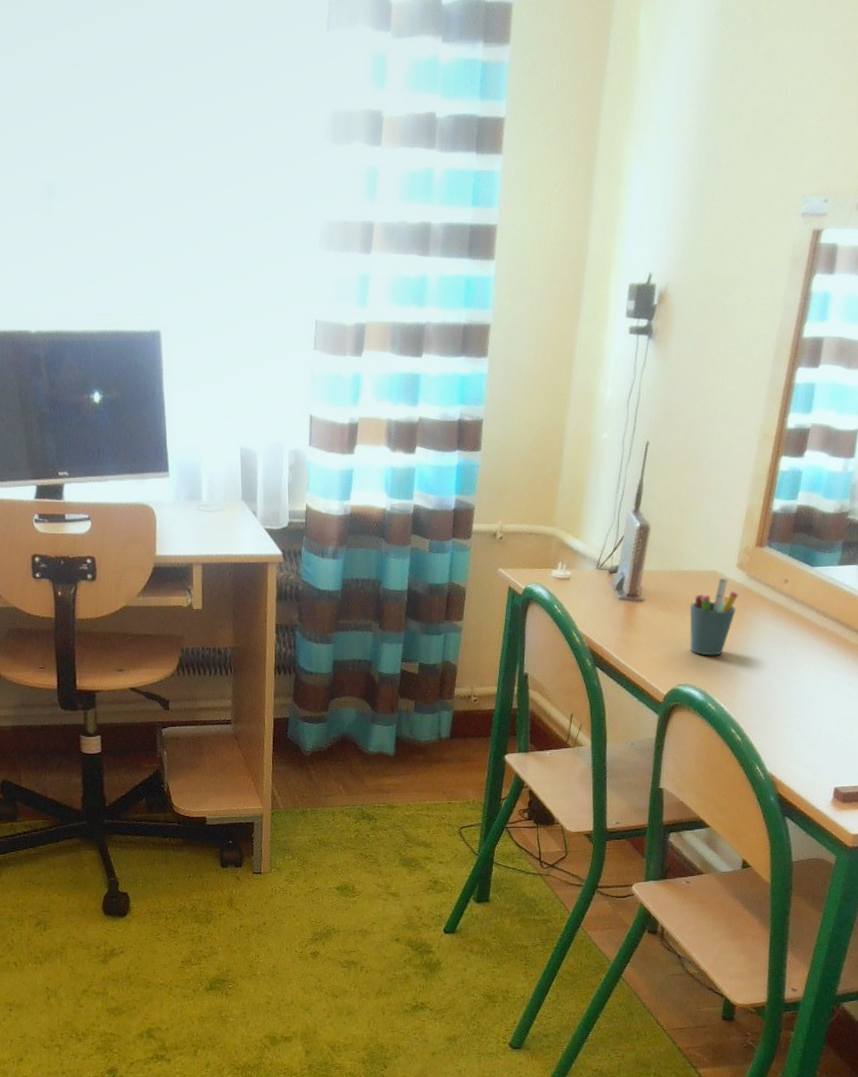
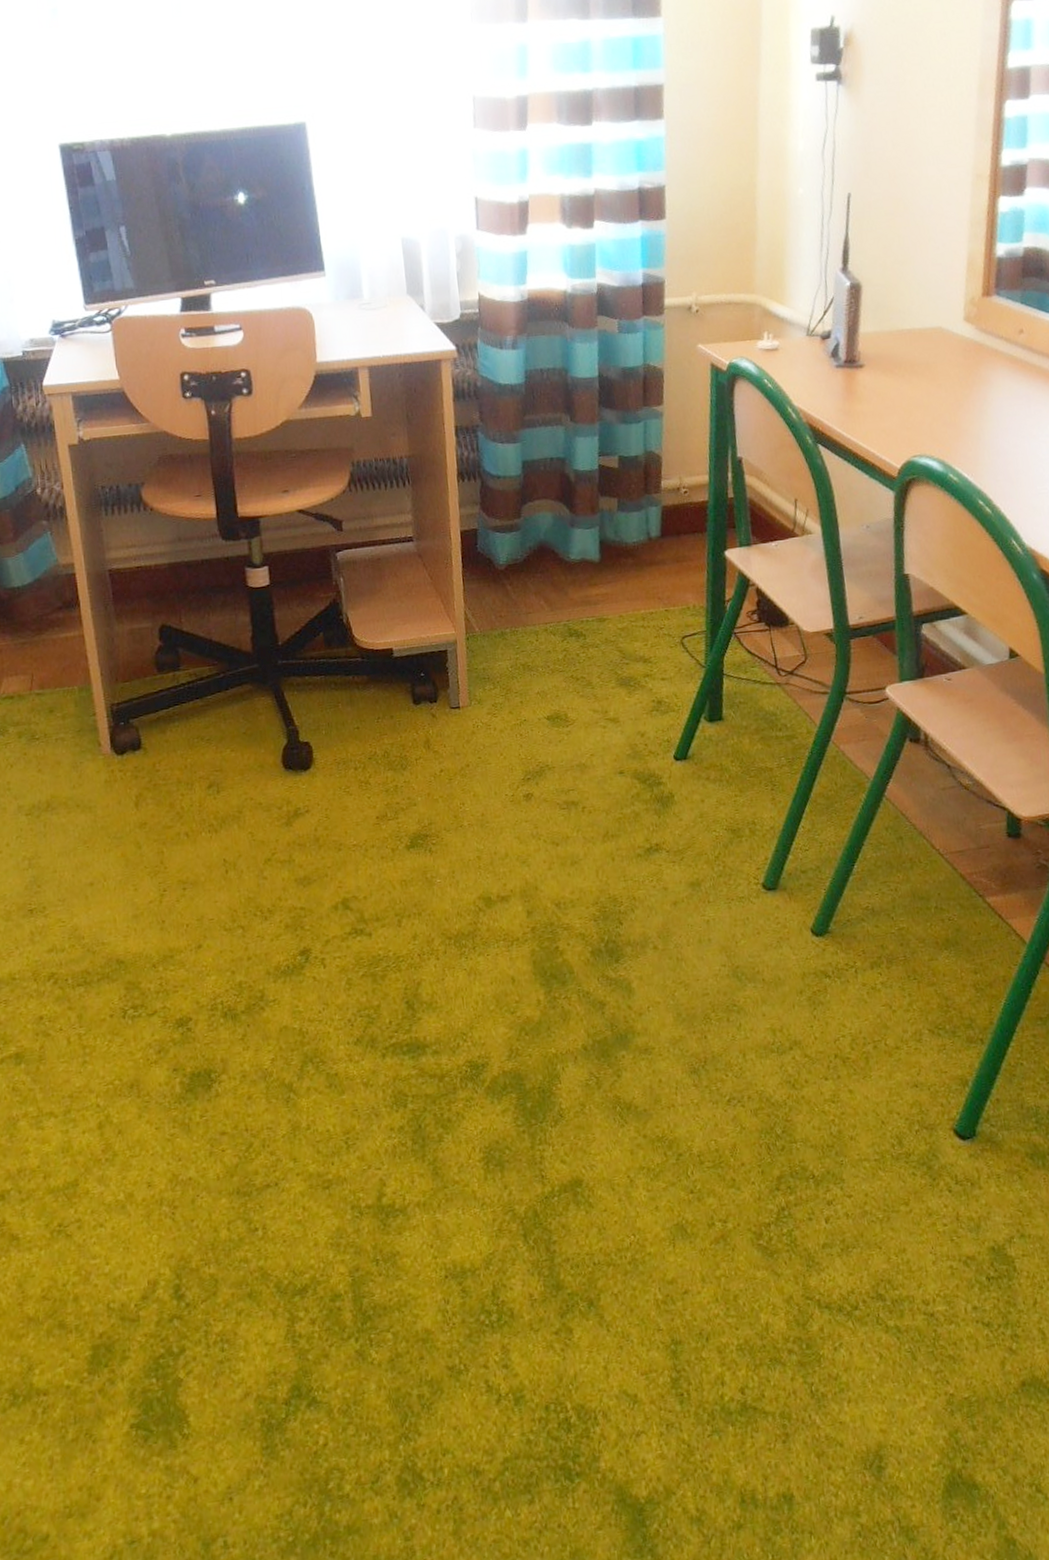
pen holder: present [689,577,738,656] -> none [916,333,969,421]

